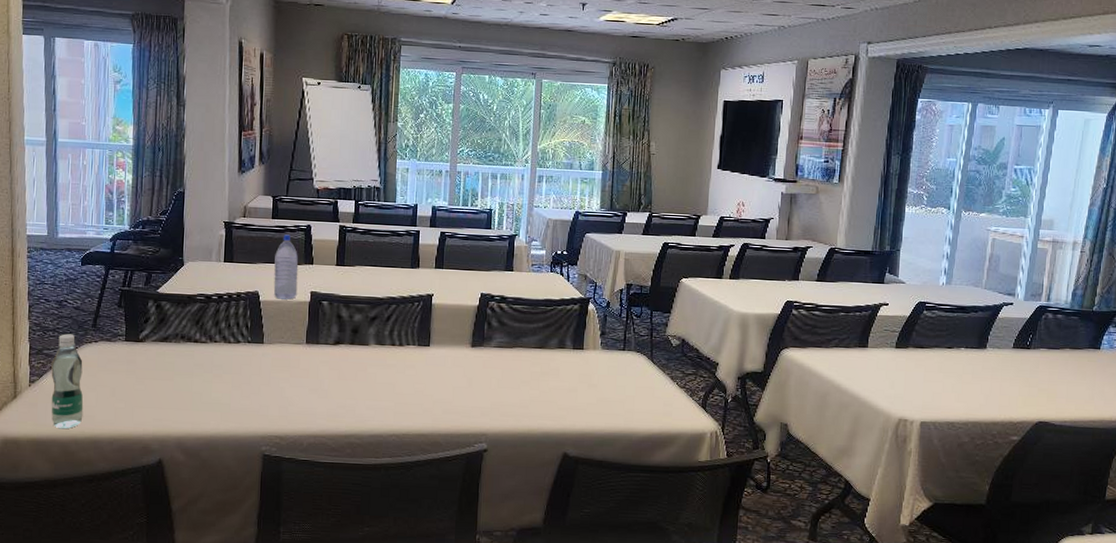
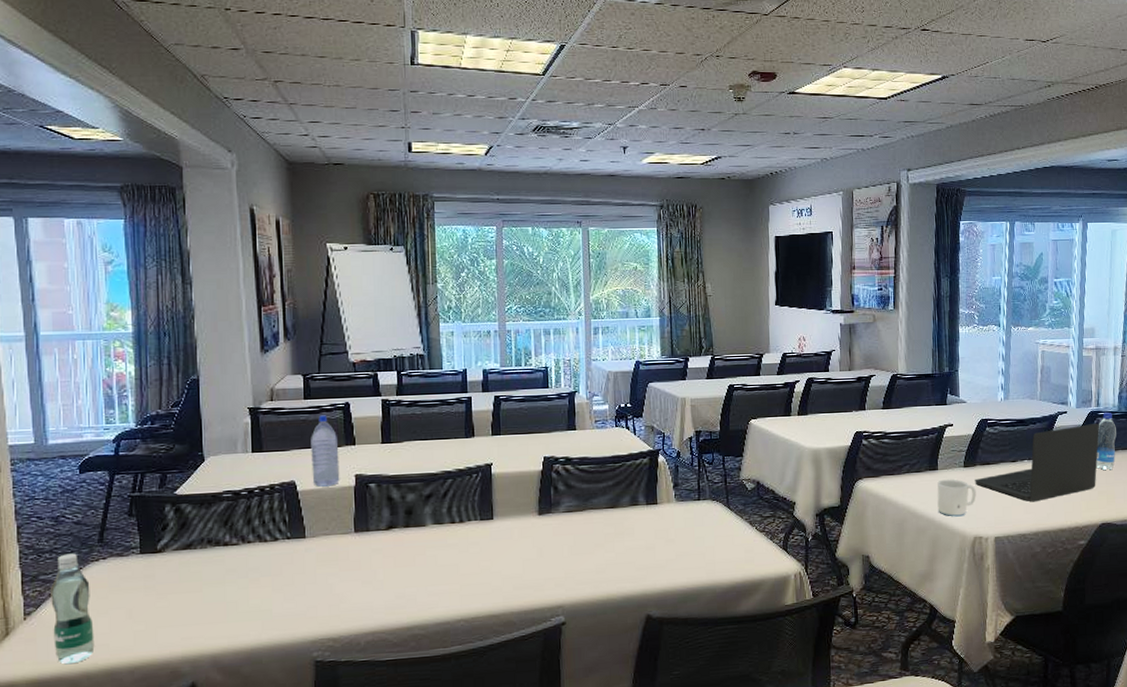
mug: none [863,358,906,397] -> present [937,479,976,517]
laptop: none [905,318,1047,391] -> present [975,423,1099,502]
bottle: none [1038,307,1066,368] -> present [1095,412,1117,471]

